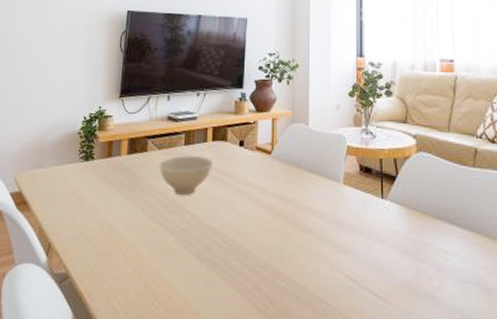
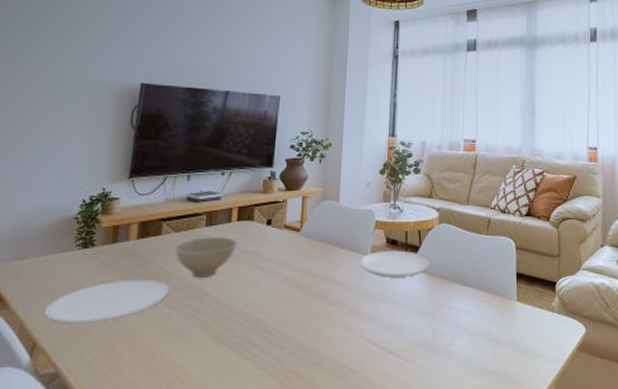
plate: none [57,192,154,231] -> present [44,279,169,324]
plate: none [333,178,409,210] -> present [360,250,430,277]

